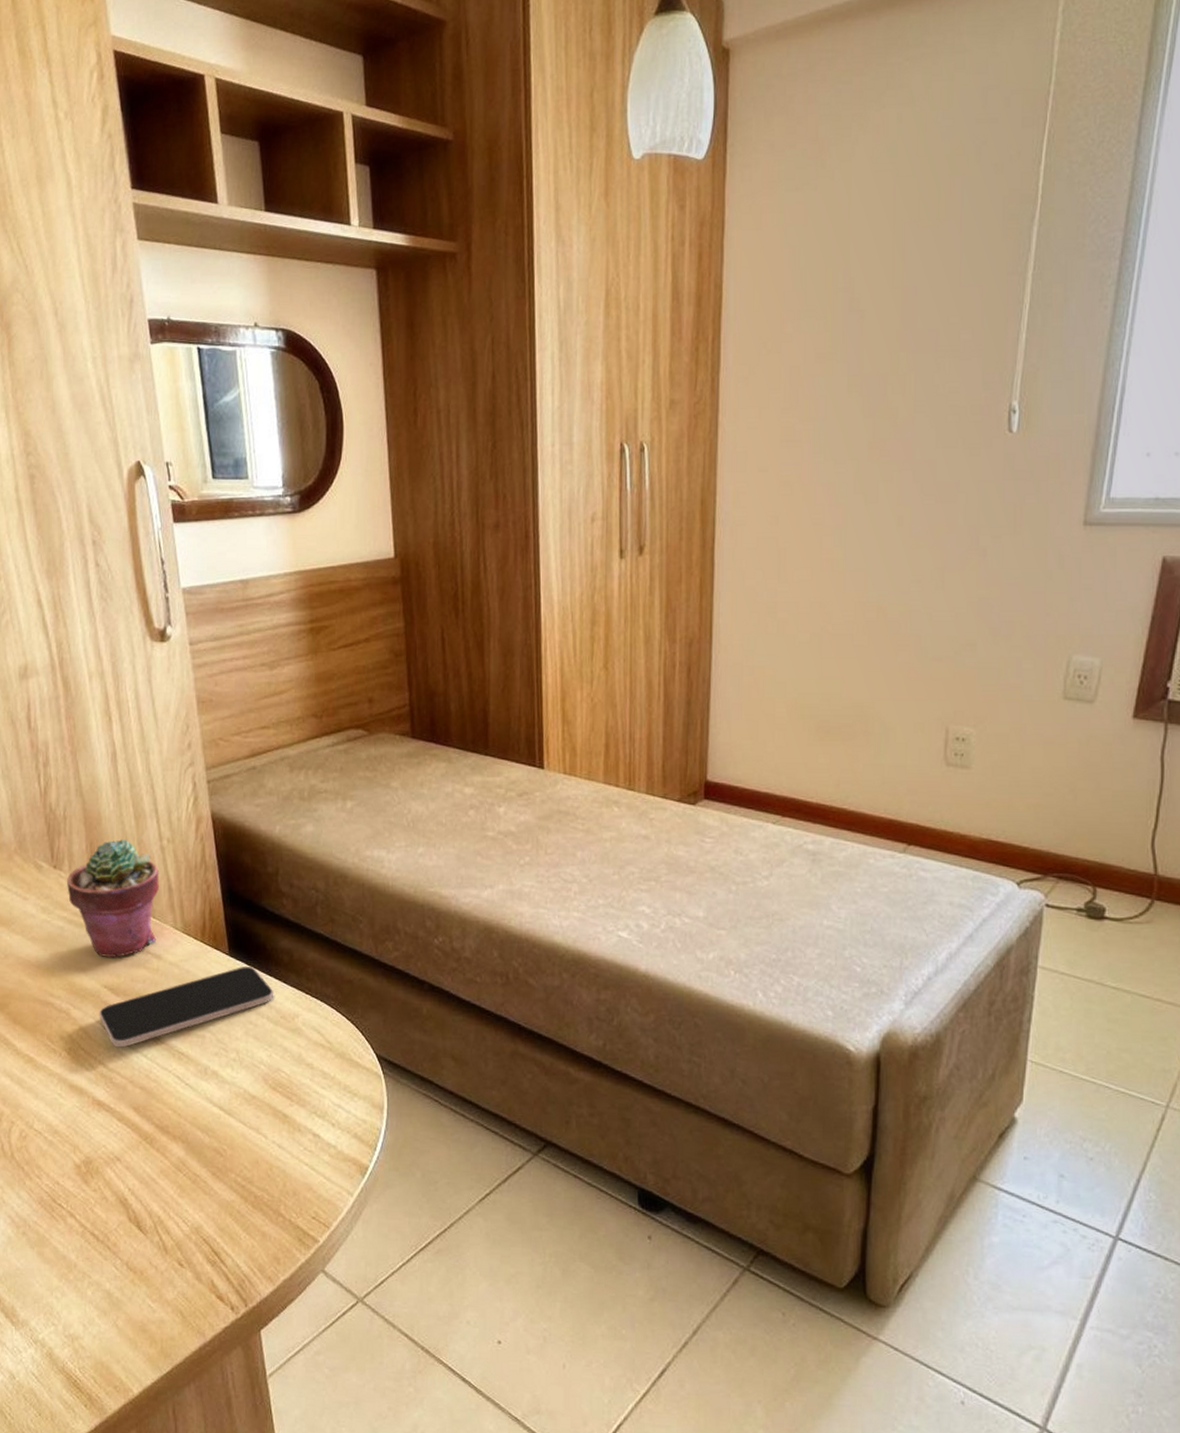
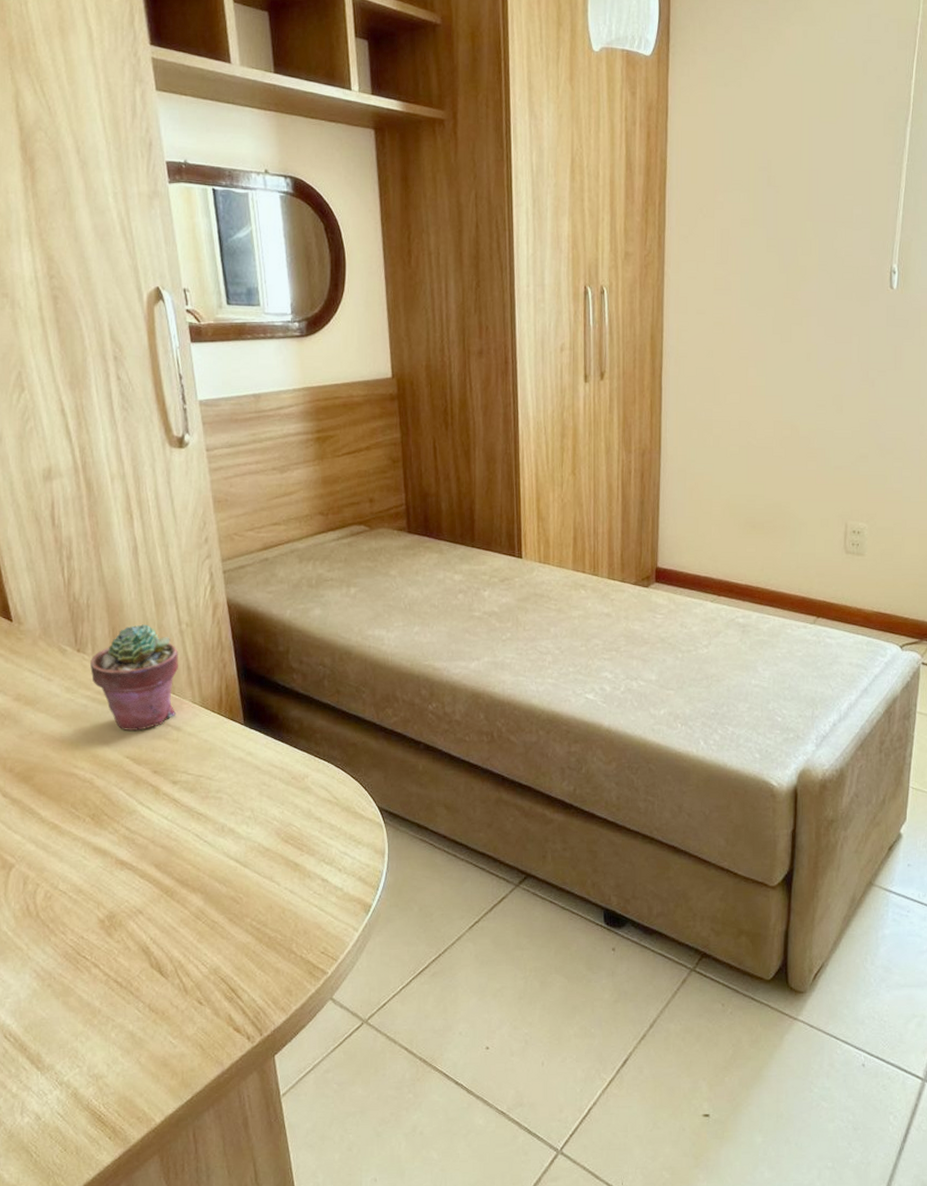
smartphone: present [99,966,274,1048] -> none [122,734,286,812]

